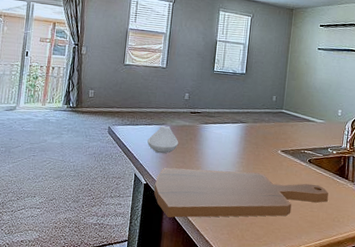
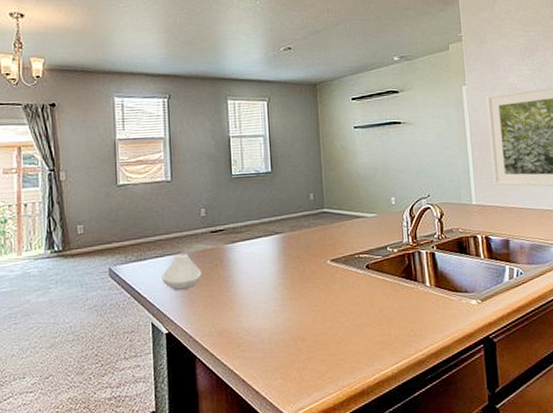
cutting board: present [154,167,329,218] -> none [180,293,398,371]

